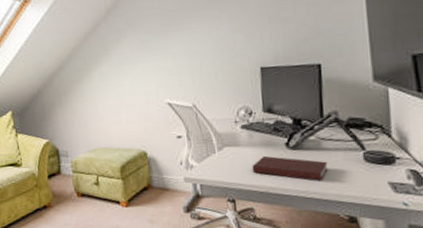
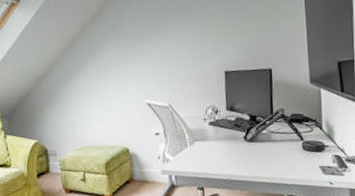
notebook: present [252,155,329,181] -> none [217,148,276,168]

